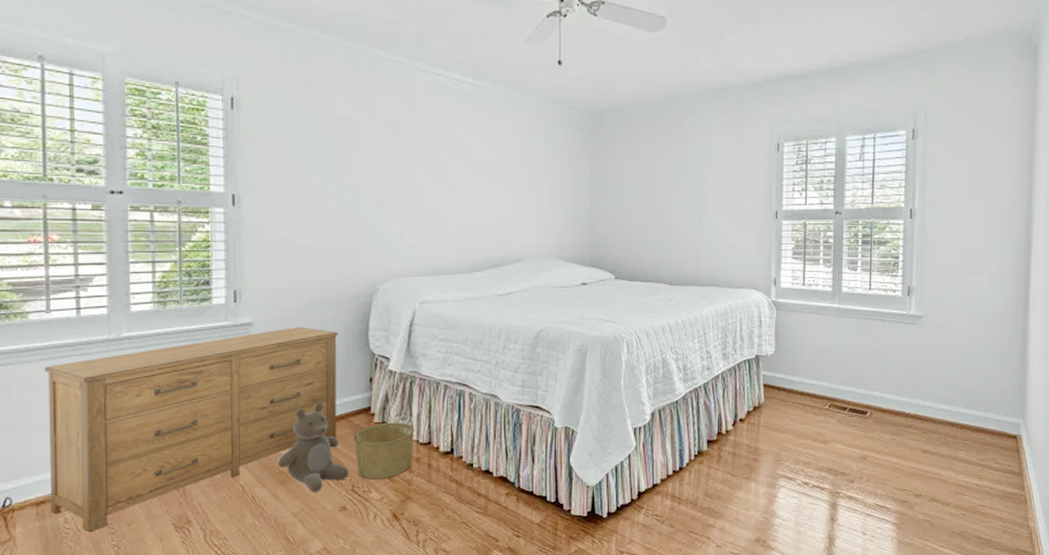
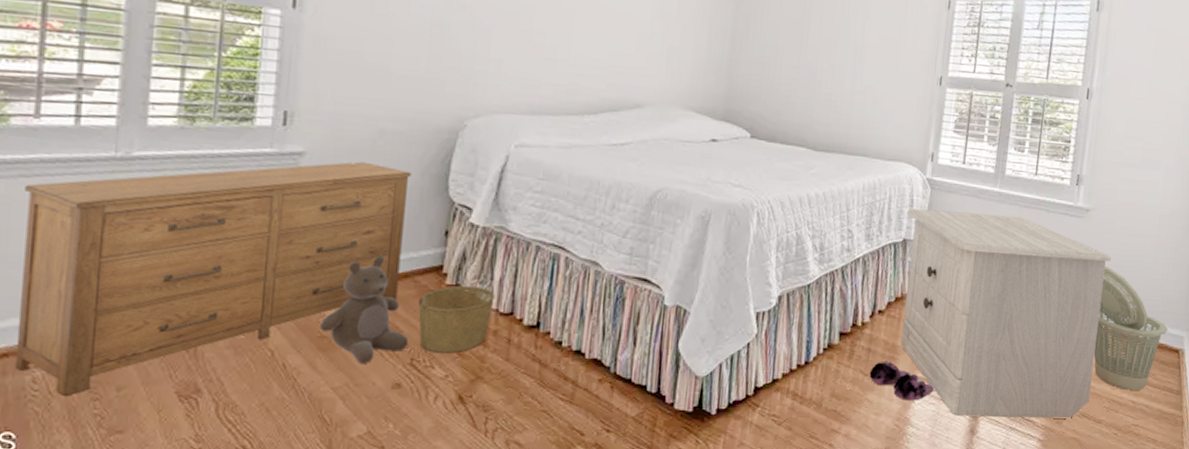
slippers: none [736,462,795,496] -> present [869,361,935,401]
nightstand: none [756,328,946,506] -> present [900,208,1111,420]
laundry basket: none [937,366,1005,474] -> present [1093,267,1168,390]

